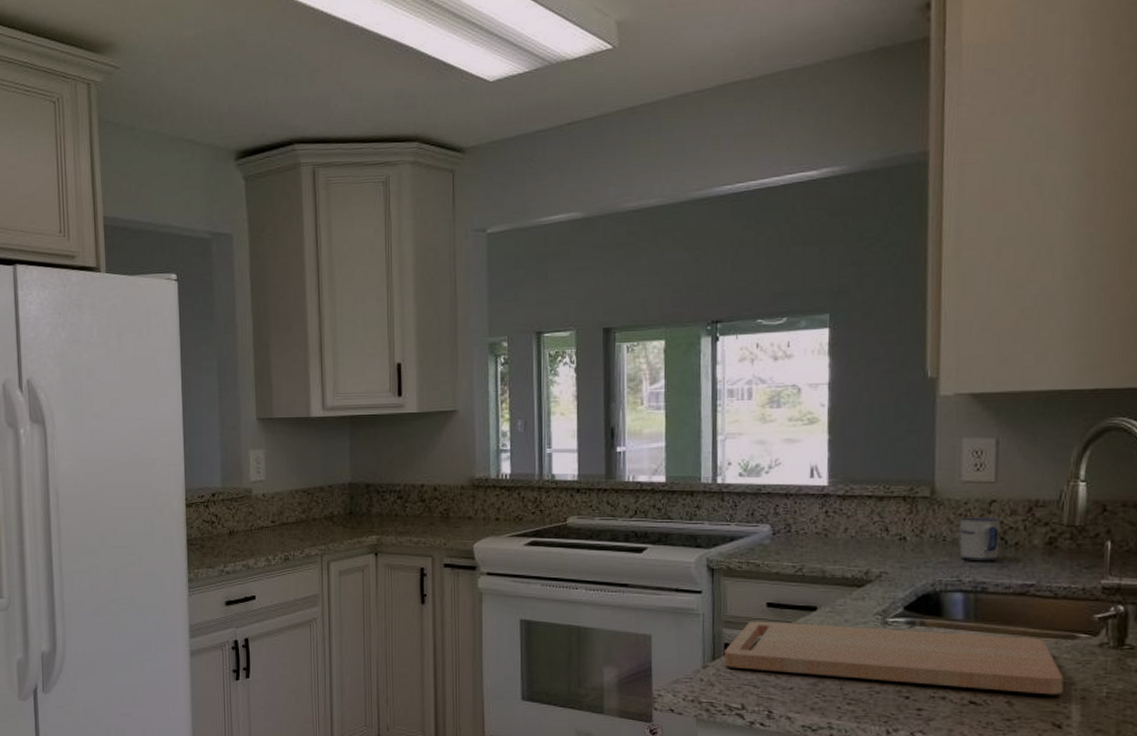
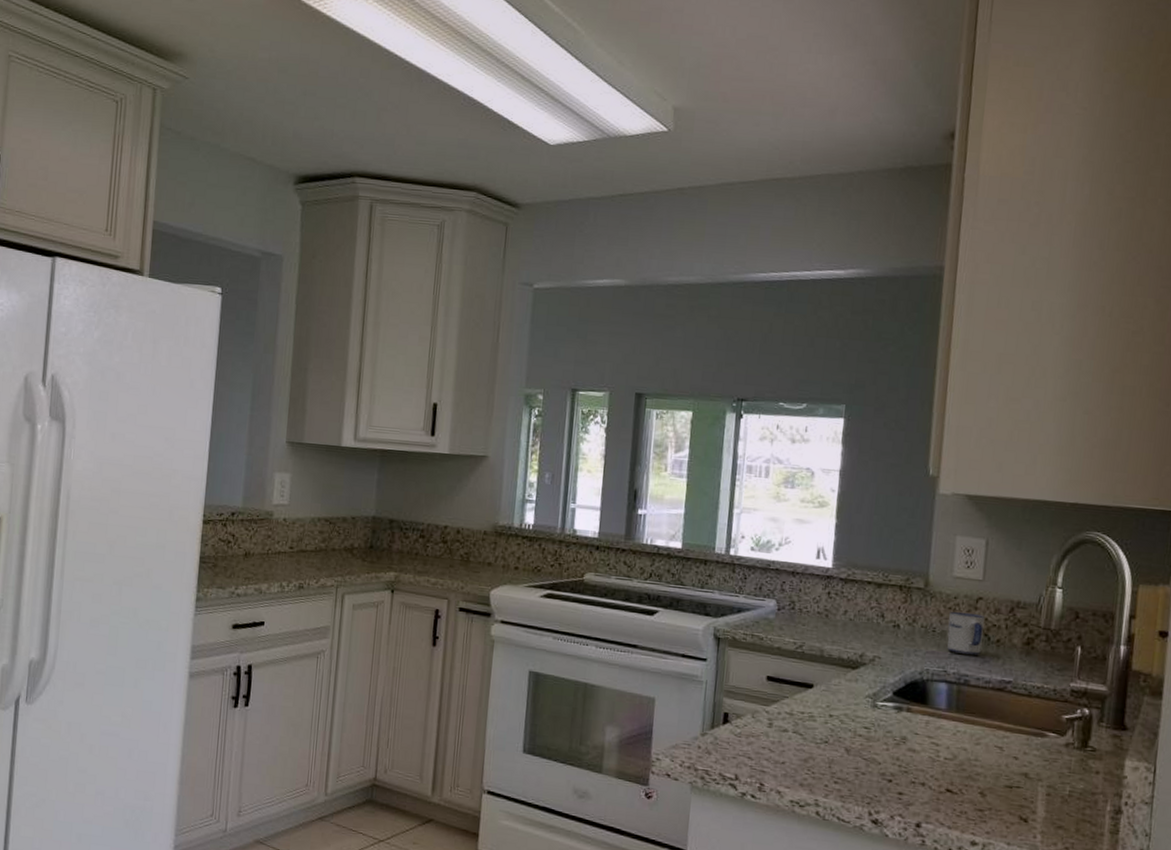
cutting board: present [723,621,1064,695] -> none [722,692,1032,790]

